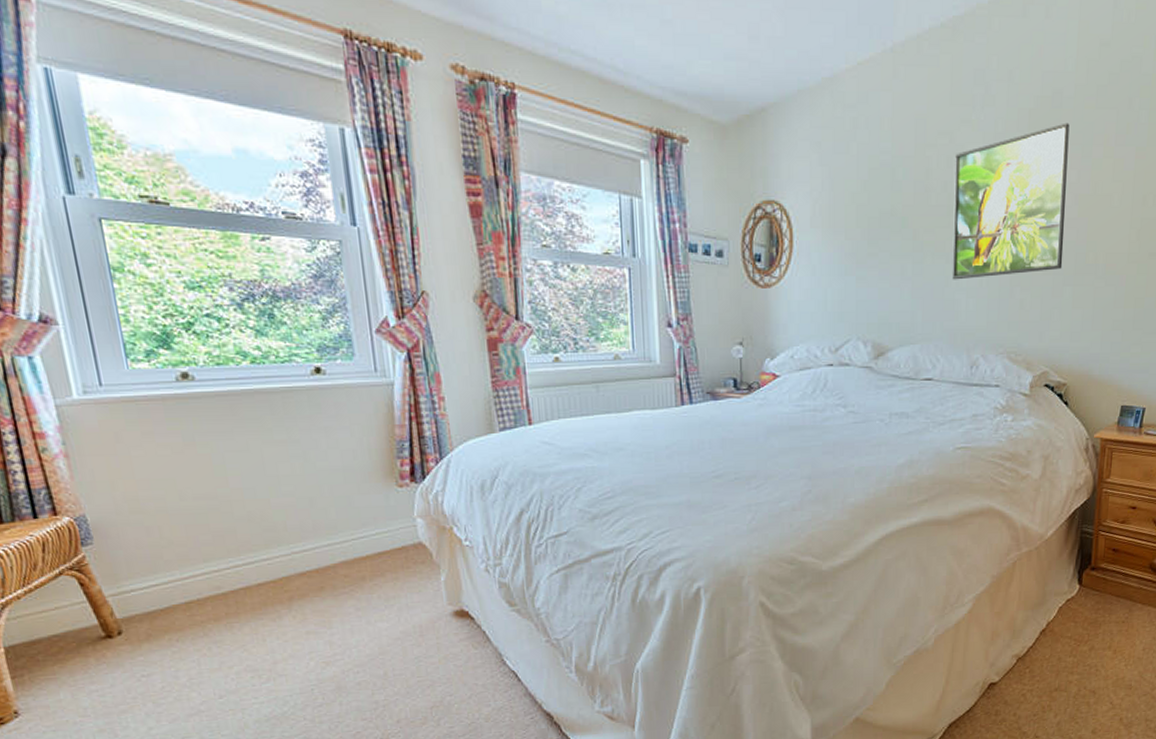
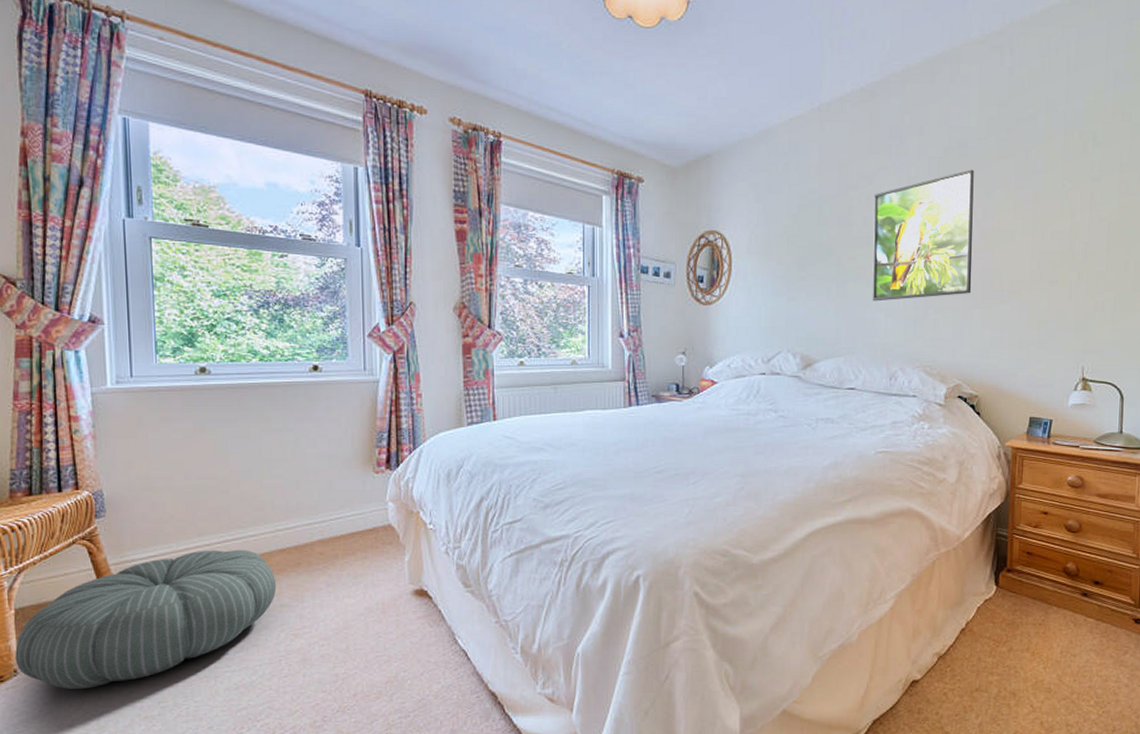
pouf: none [11,574,300,729] -> present [15,549,277,689]

